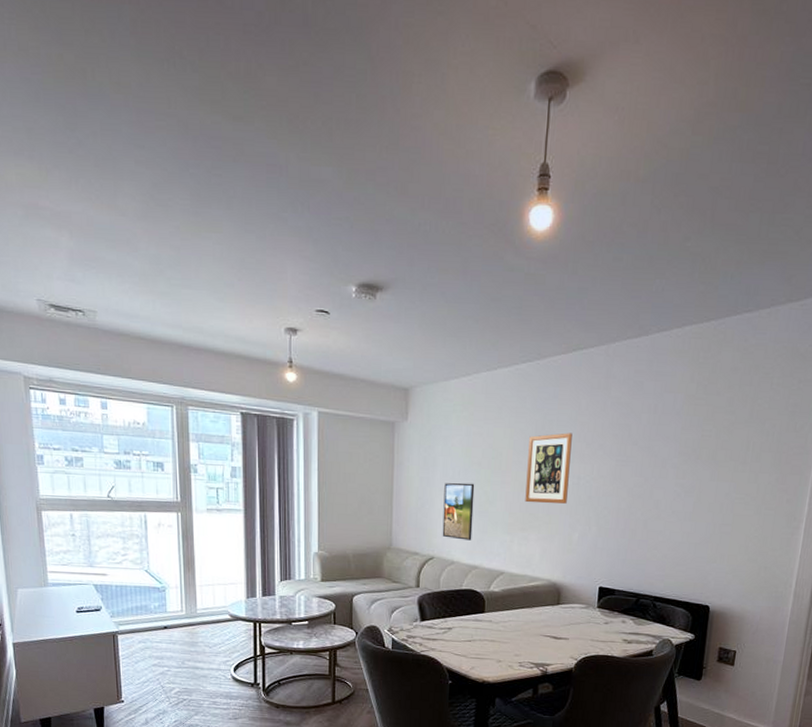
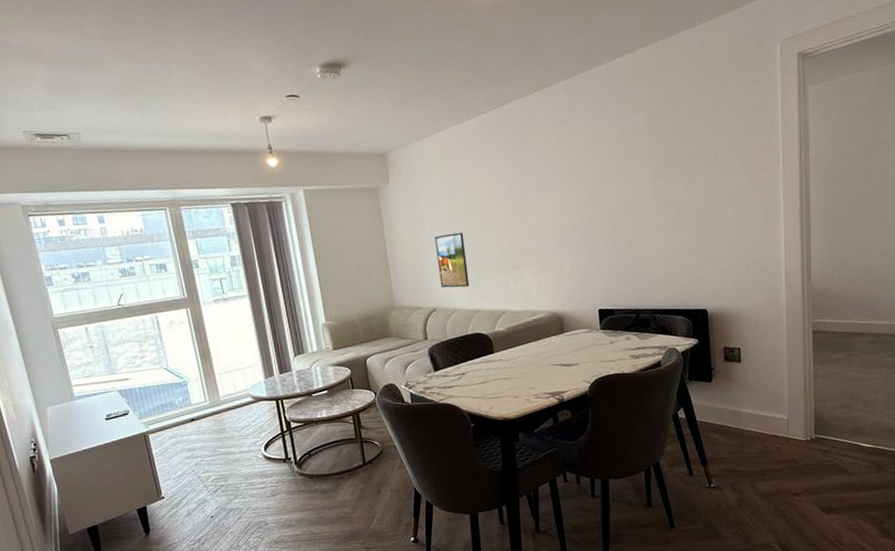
wall art: present [525,433,572,504] -> none [507,168,554,242]

